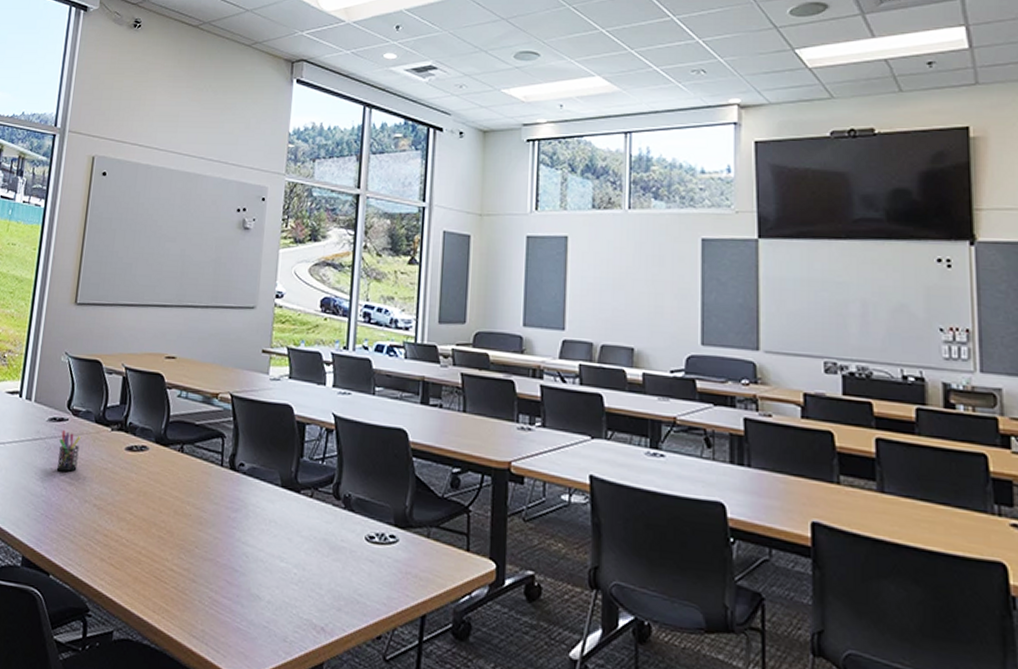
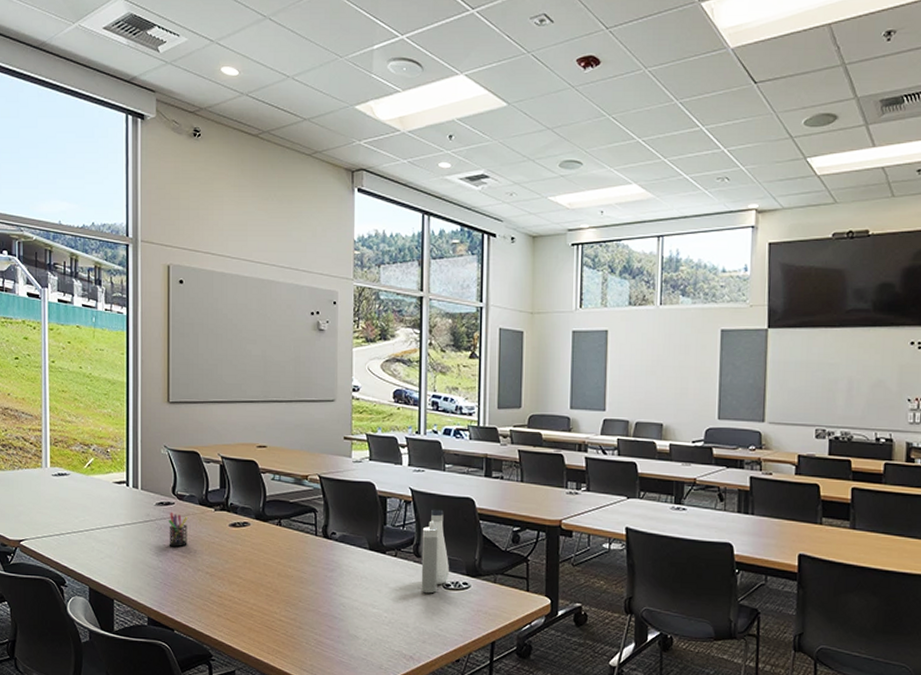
water bottle: none [339,440,374,547] -> present [421,509,449,594]

